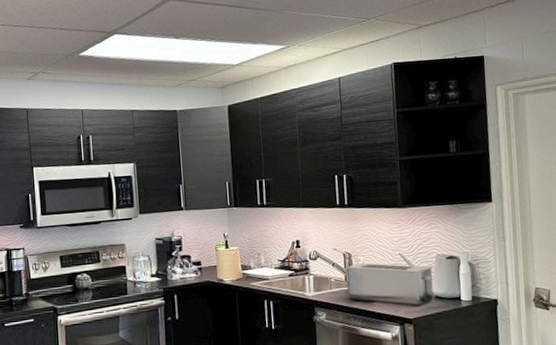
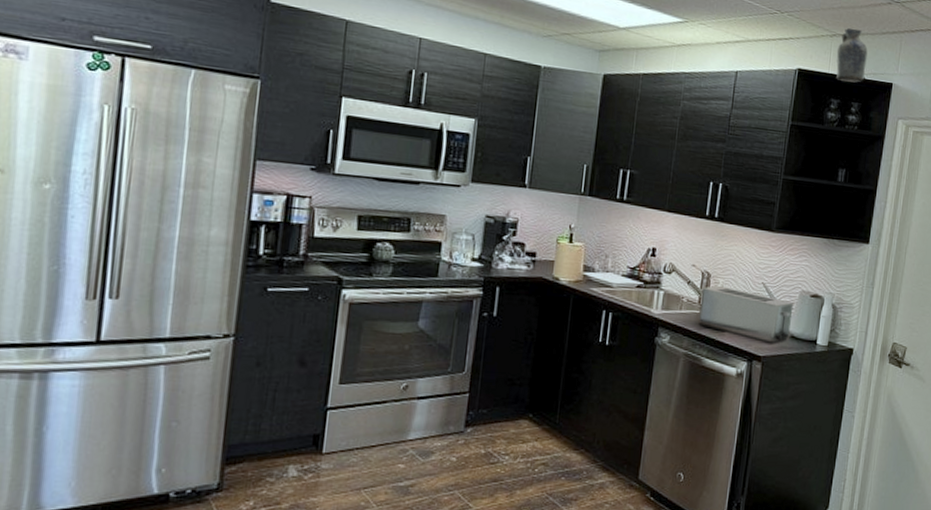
ceramic jug: none [425,15,456,65] -> present [836,27,868,83]

